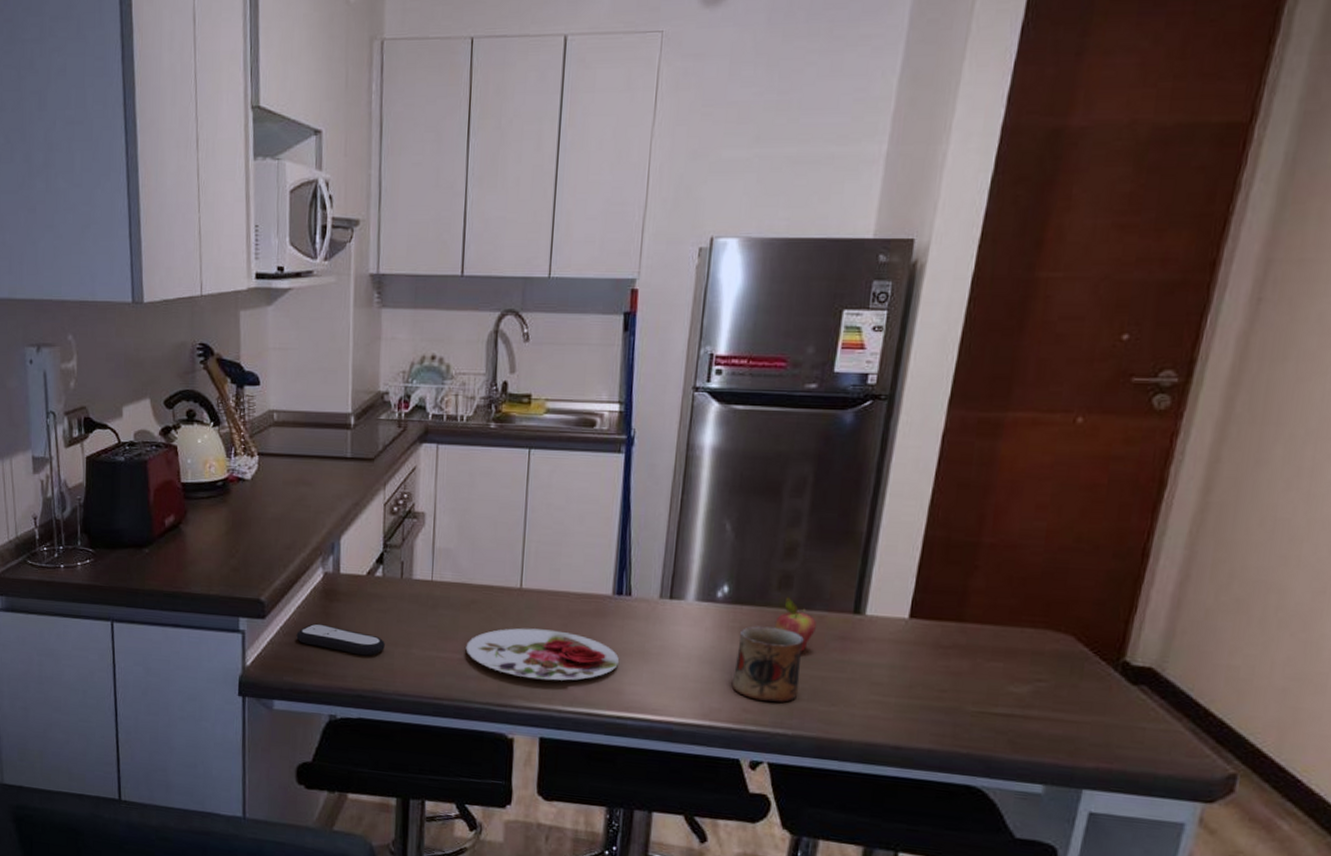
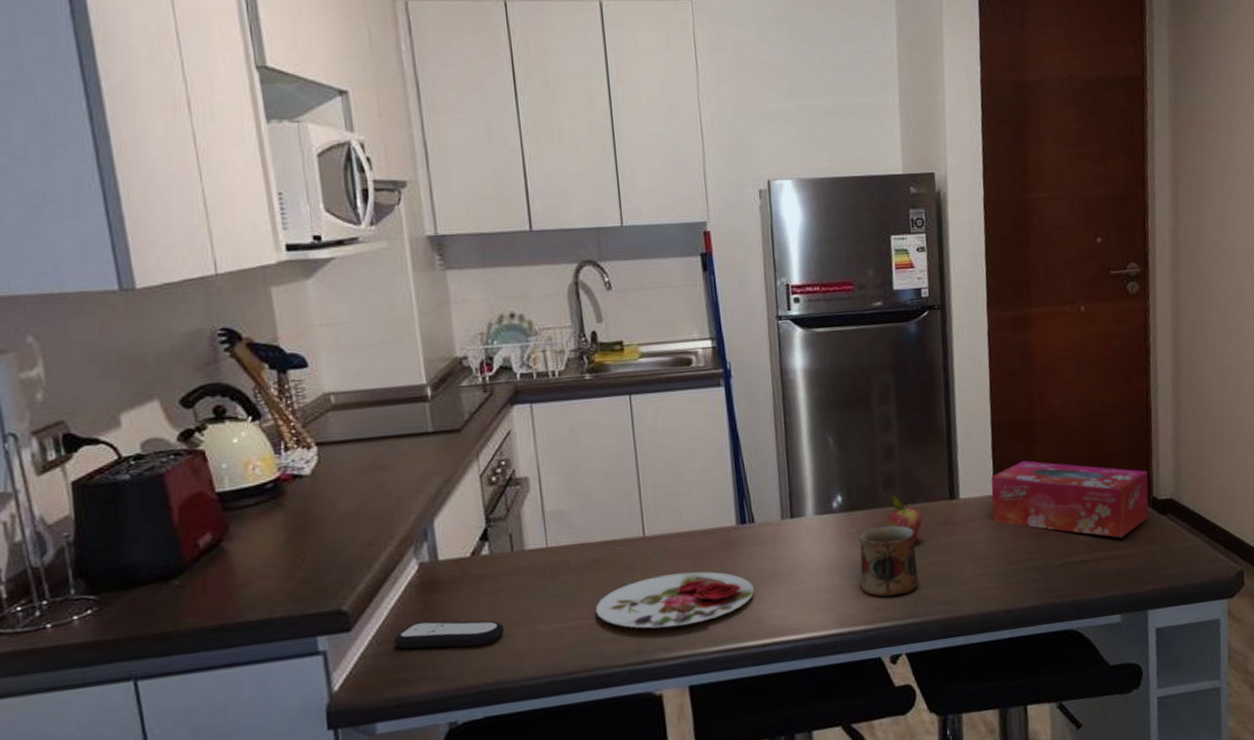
tissue box: none [902,587,1124,699] -> present [991,460,1149,538]

